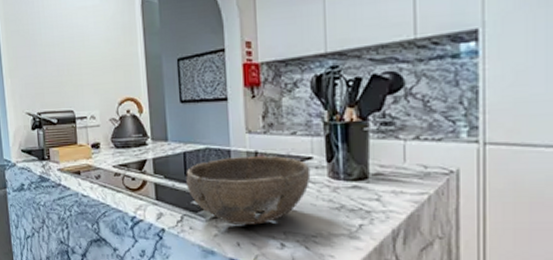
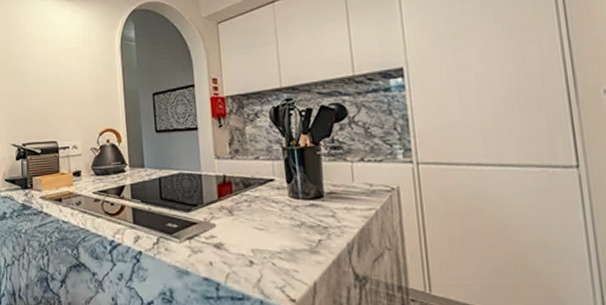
bowl: present [186,156,311,225] -> none [161,179,274,245]

